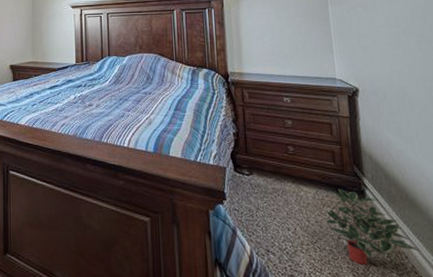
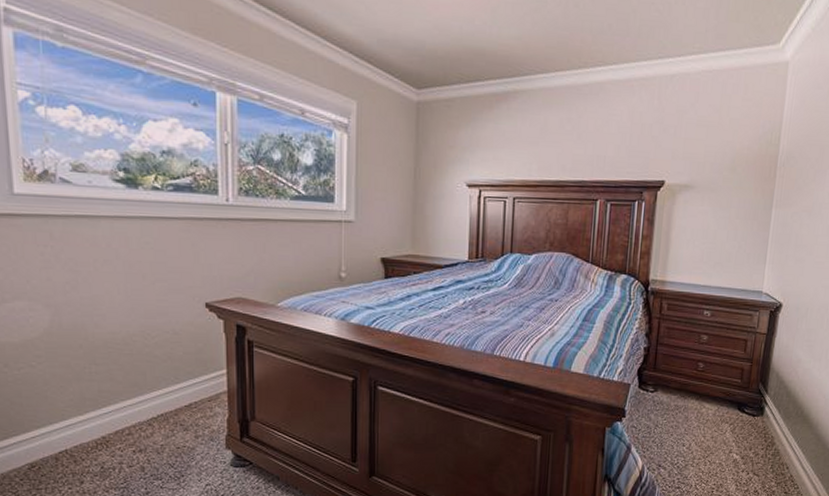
potted plant: present [326,189,420,265] -> none [722,406,801,475]

